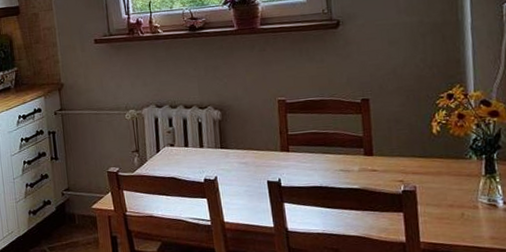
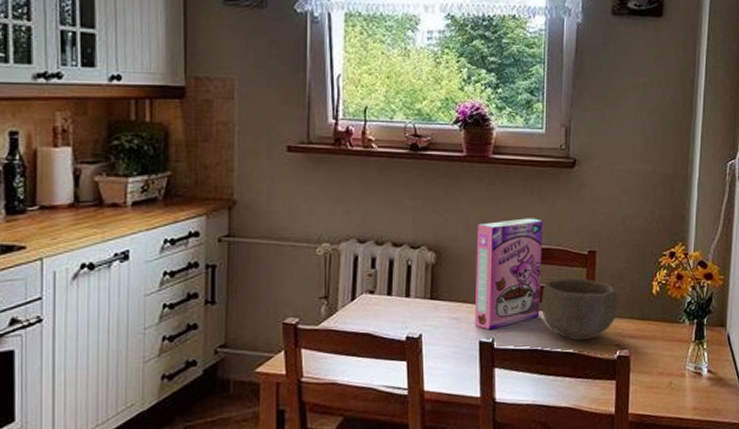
cereal box: none [254,75,321,172] -> present [474,218,543,330]
bowl: none [320,123,399,178] -> present [541,278,619,340]

